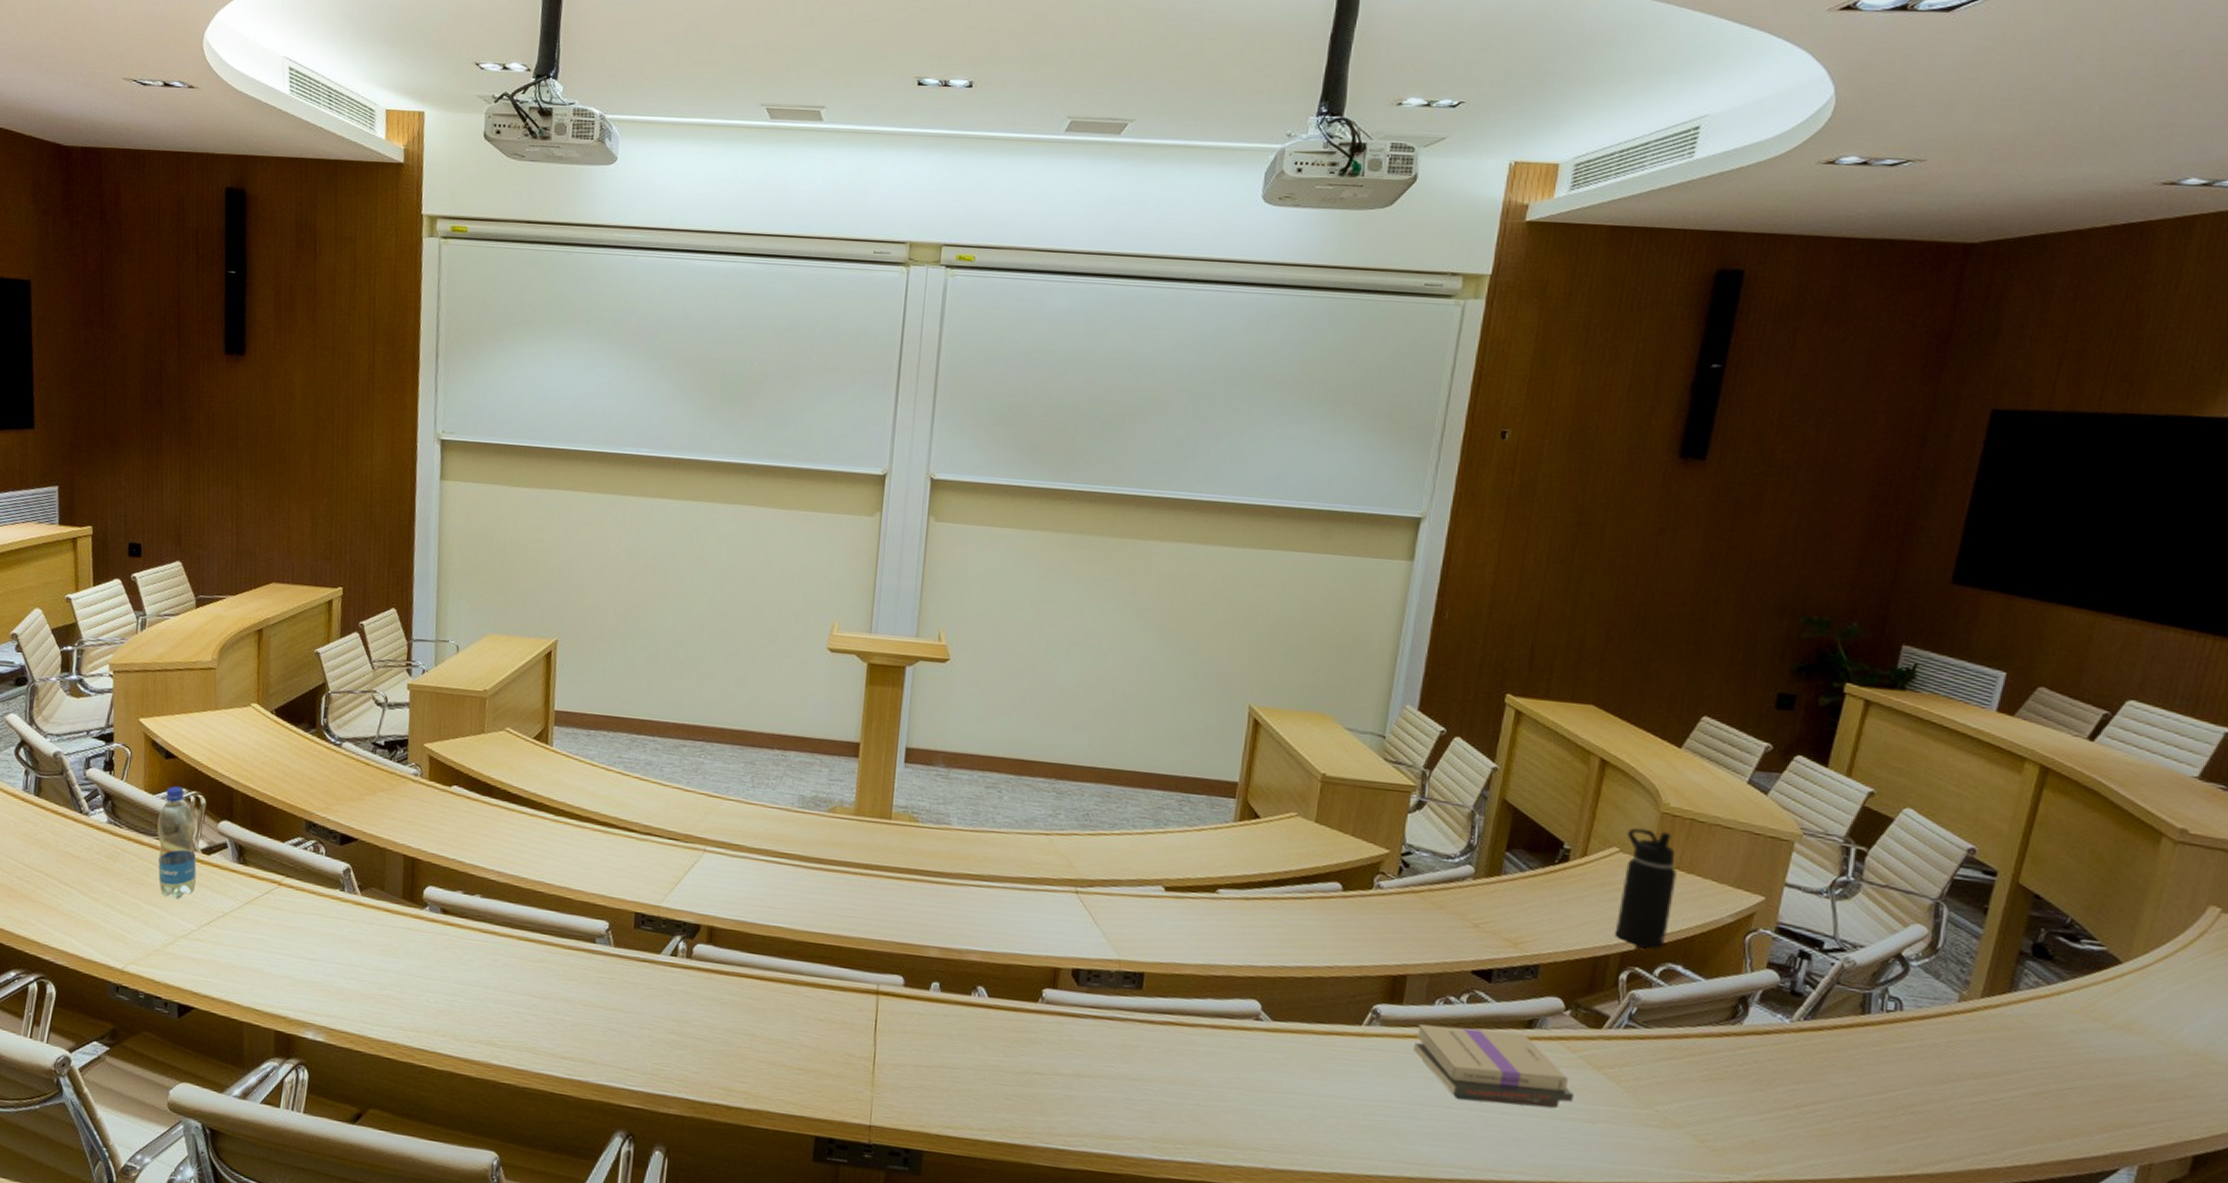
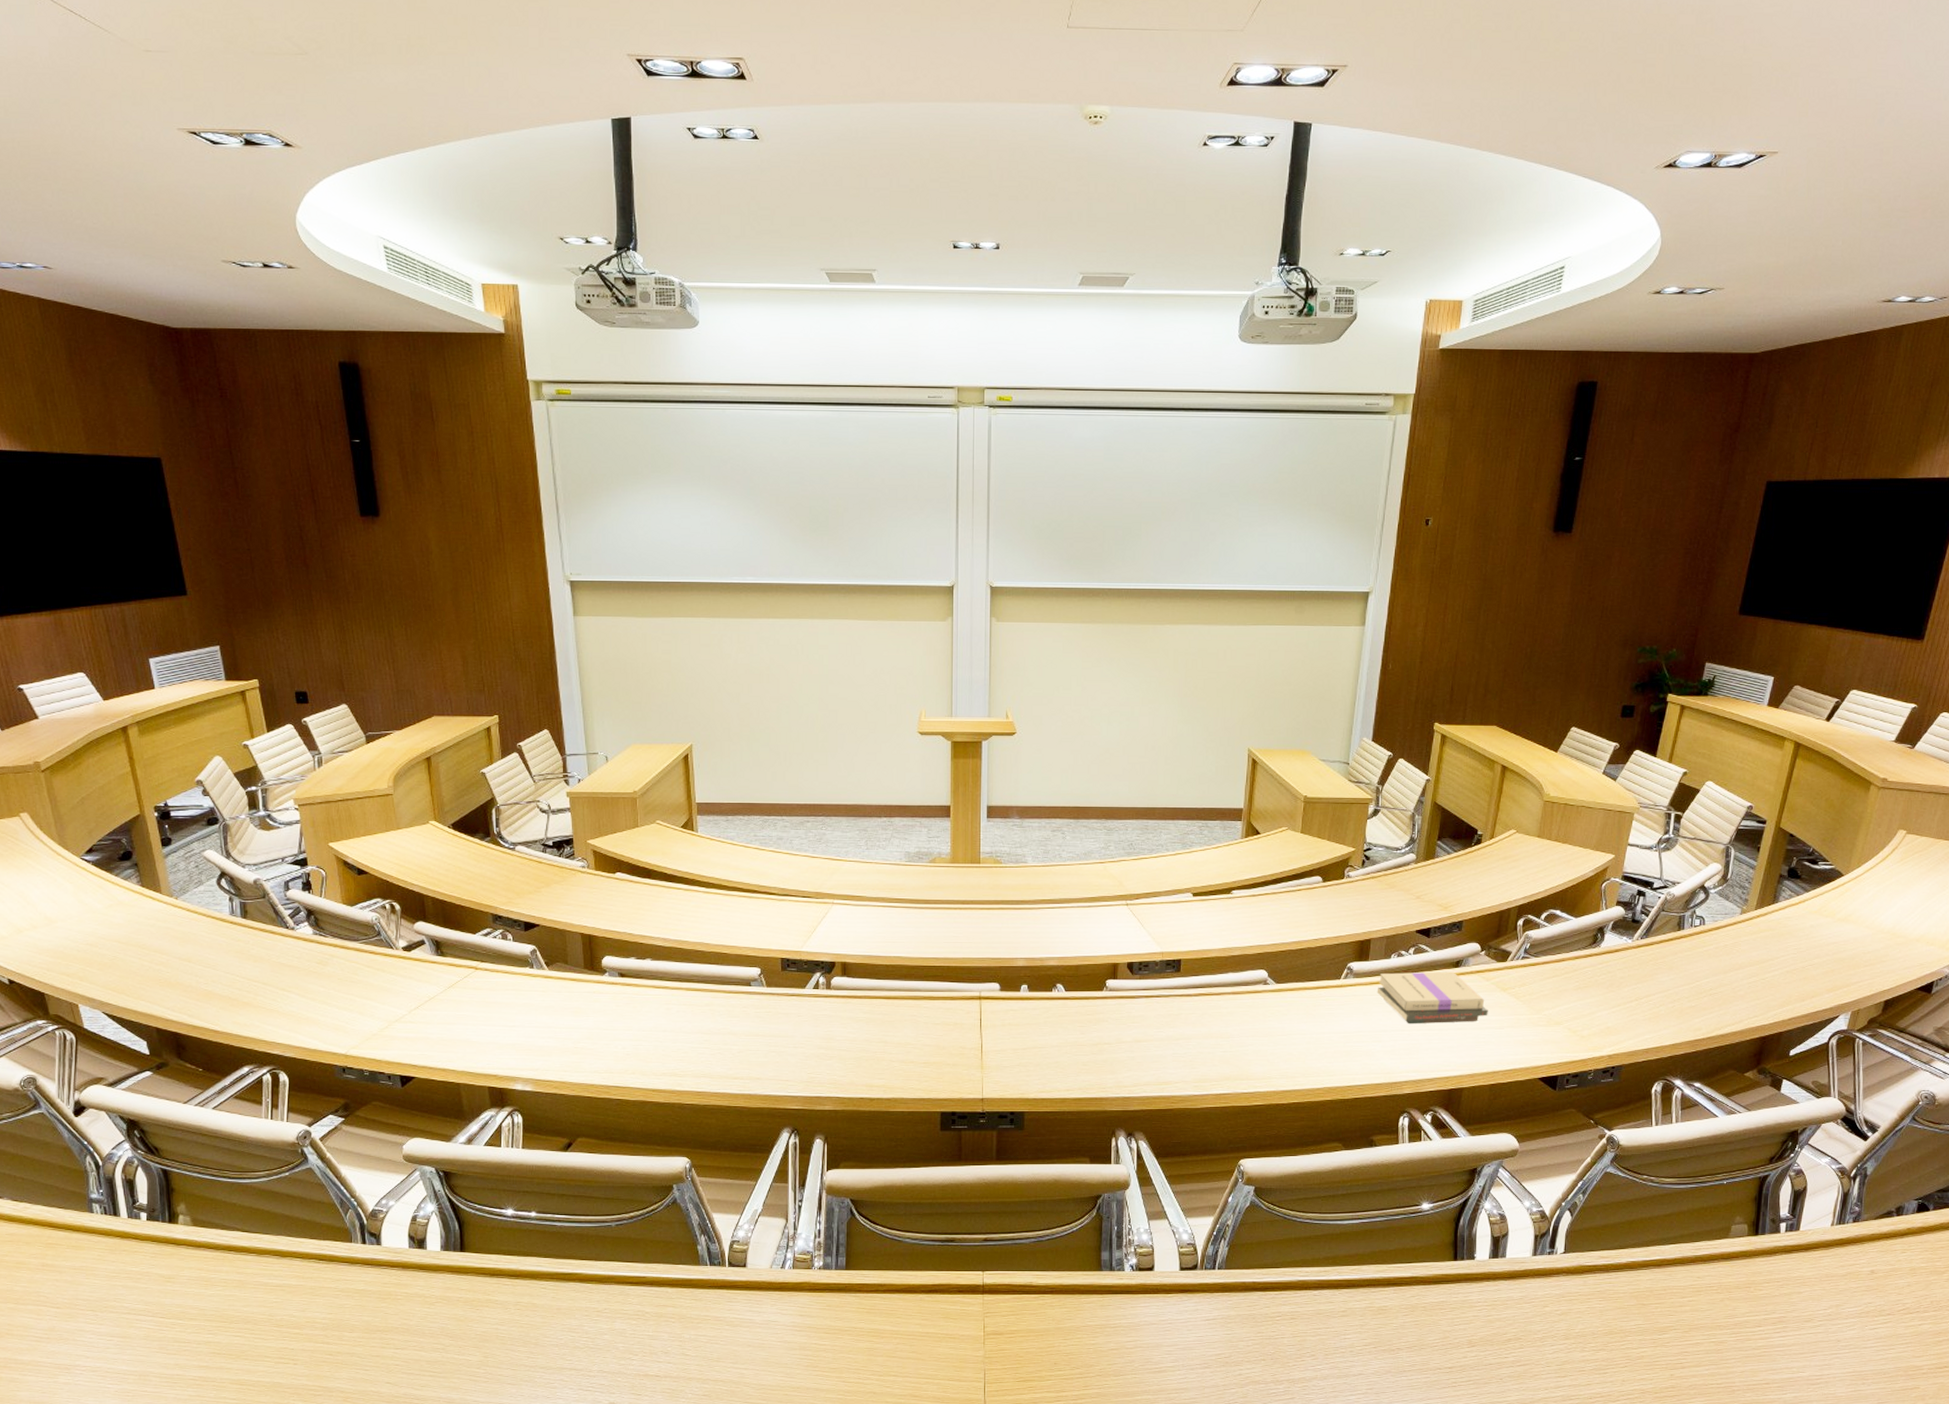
bottle: present [157,786,197,900] -> none [358,898,401,991]
water bottle: present [1614,827,1677,950] -> none [1514,814,1555,901]

